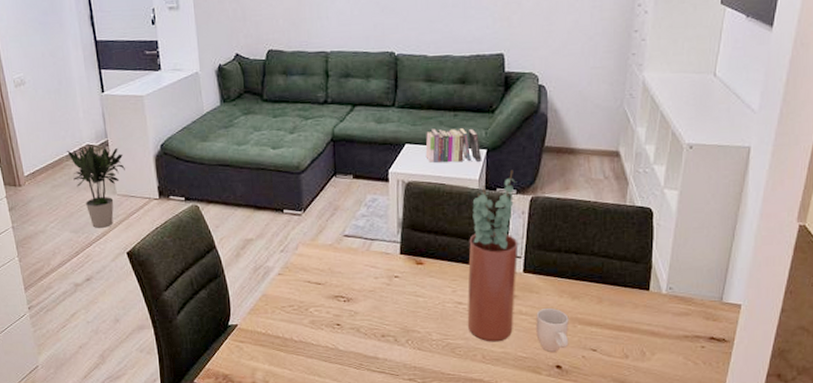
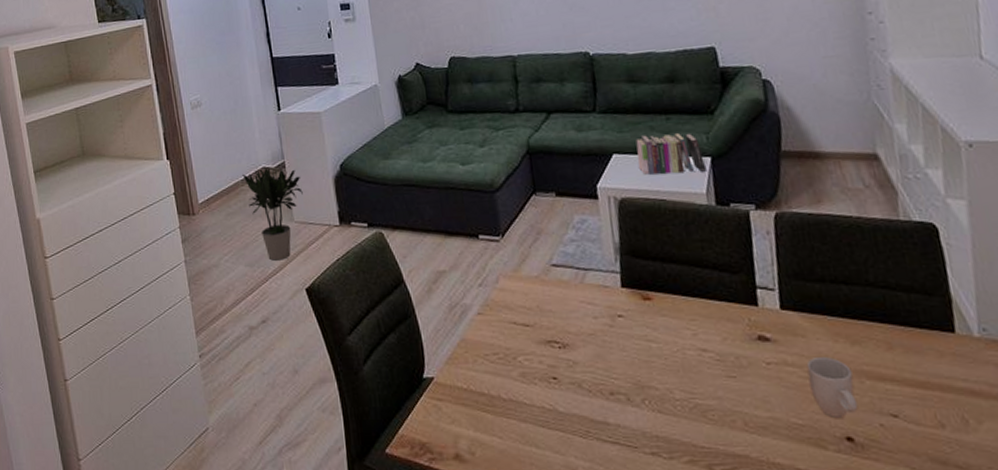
vase: present [467,169,519,342] -> none [702,180,780,403]

